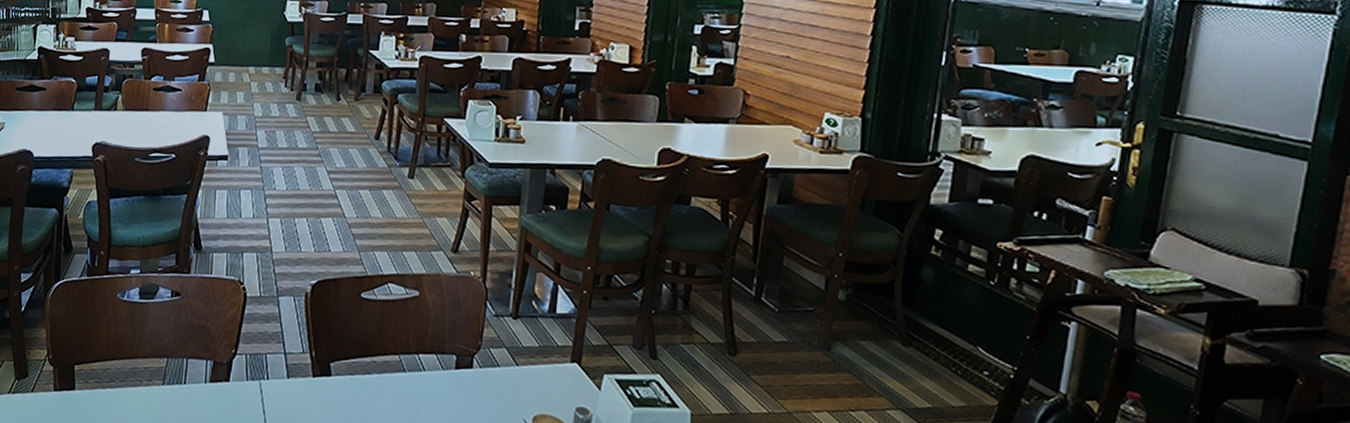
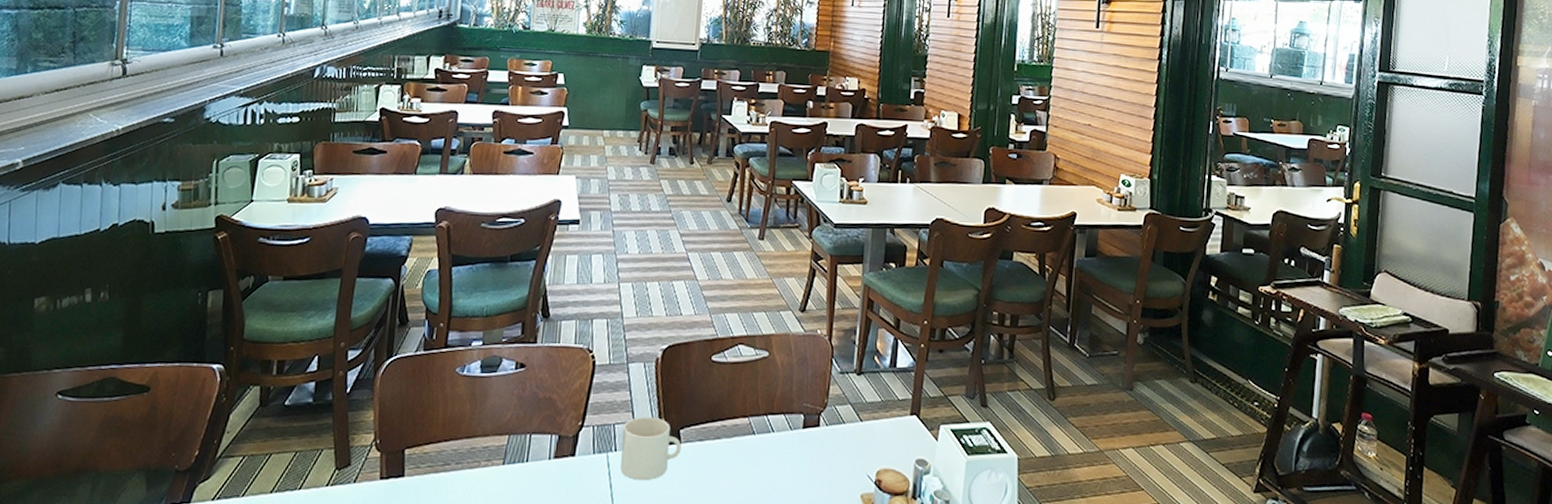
mug: none [273,348,332,410] -> present [620,416,681,481]

